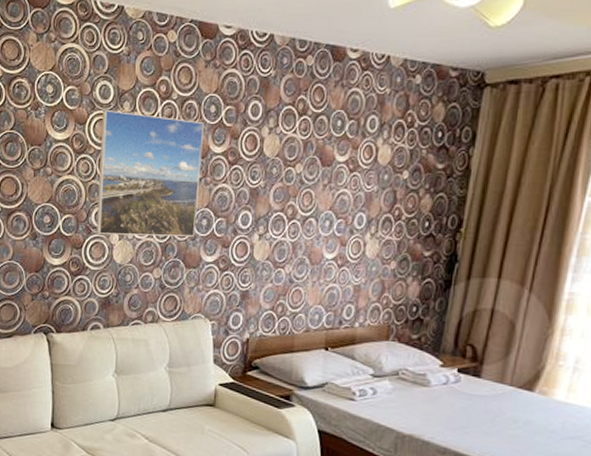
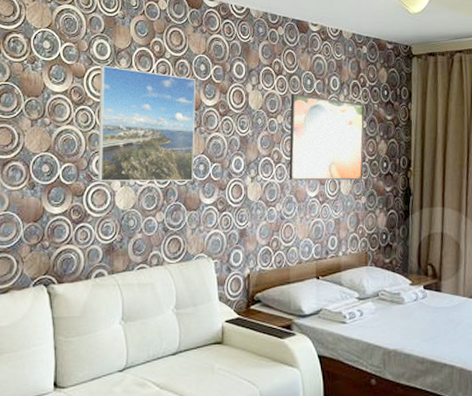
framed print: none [304,138,409,243] -> present [289,94,365,181]

